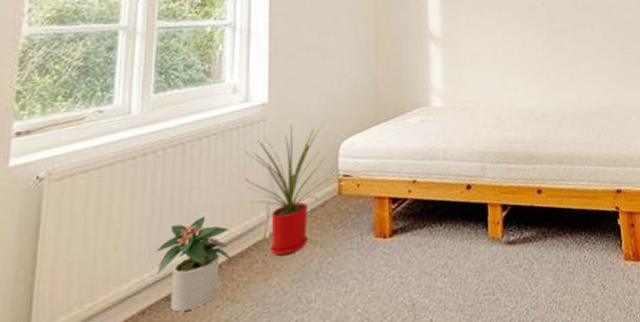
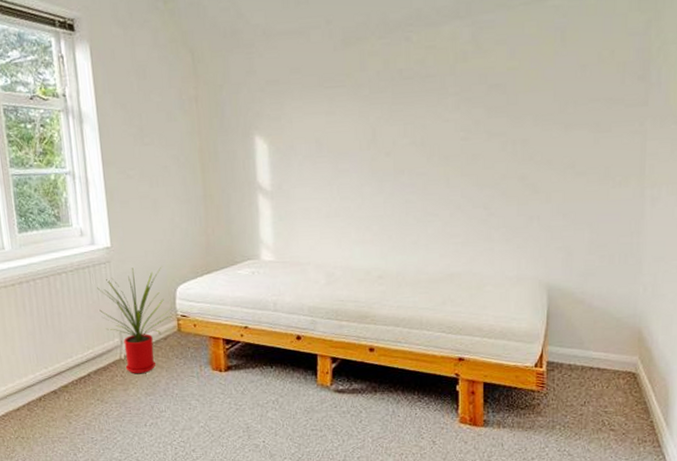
potted plant: present [156,216,232,313] -> none [41,336,98,403]

